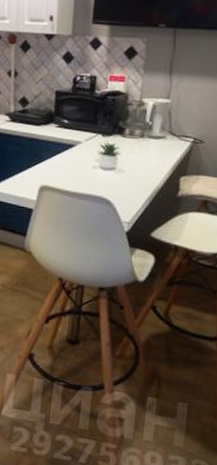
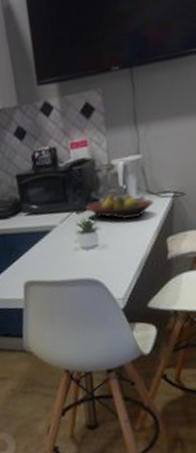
fruit bowl: none [111,126,175,153] -> present [85,193,154,220]

